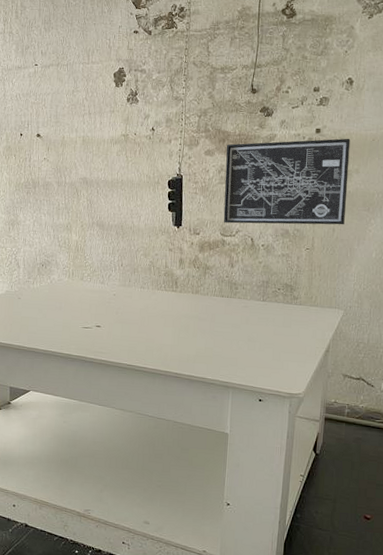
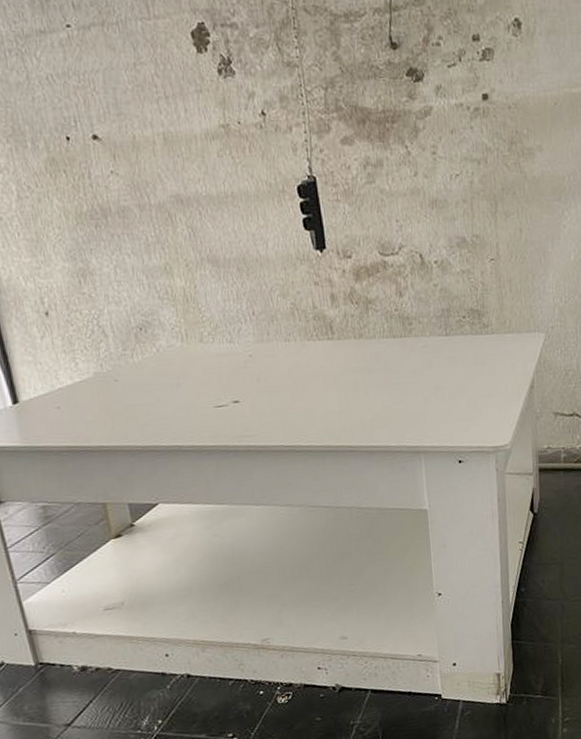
wall art: present [223,138,351,225] -> none [368,104,533,238]

